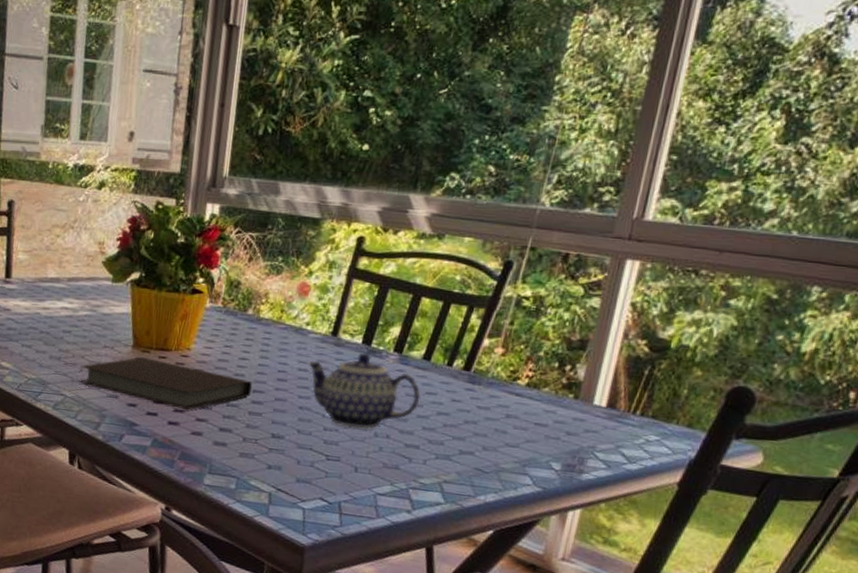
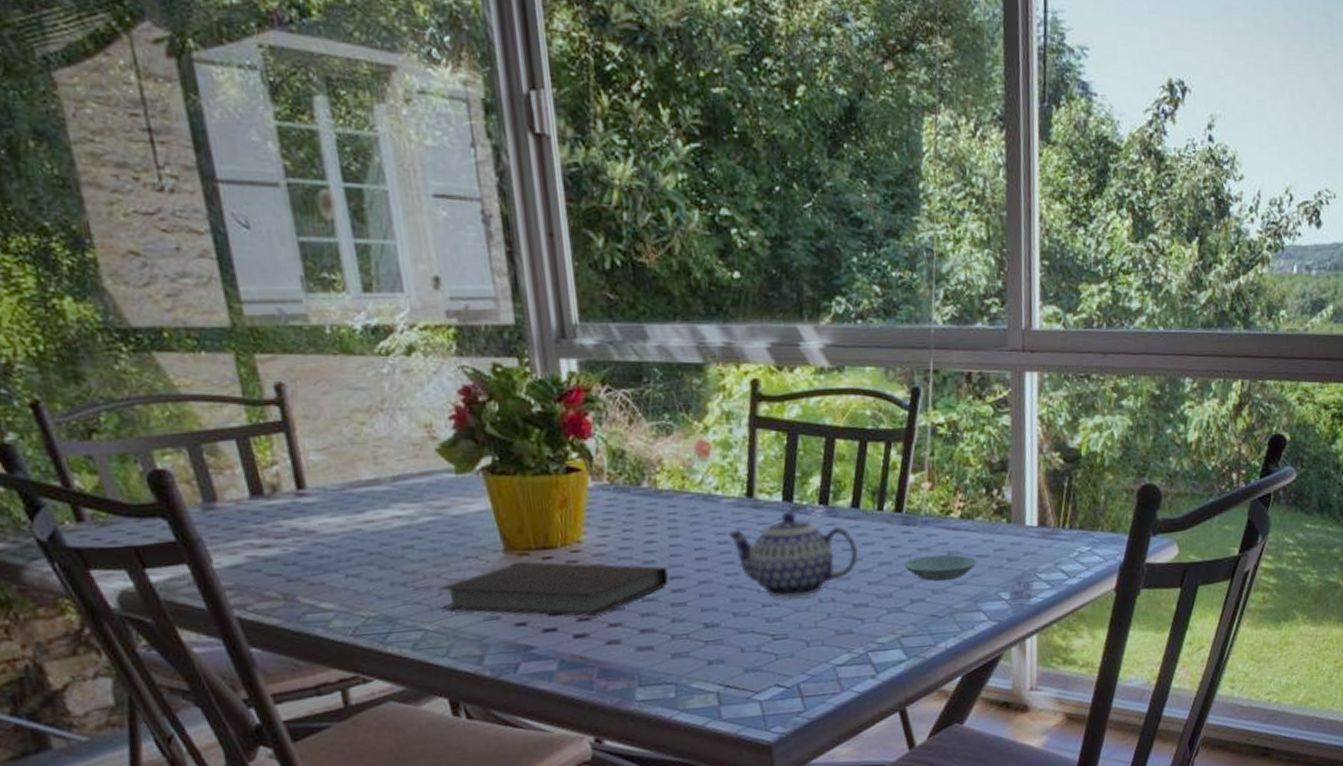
saucer: none [459,413,535,441] -> present [902,554,978,581]

